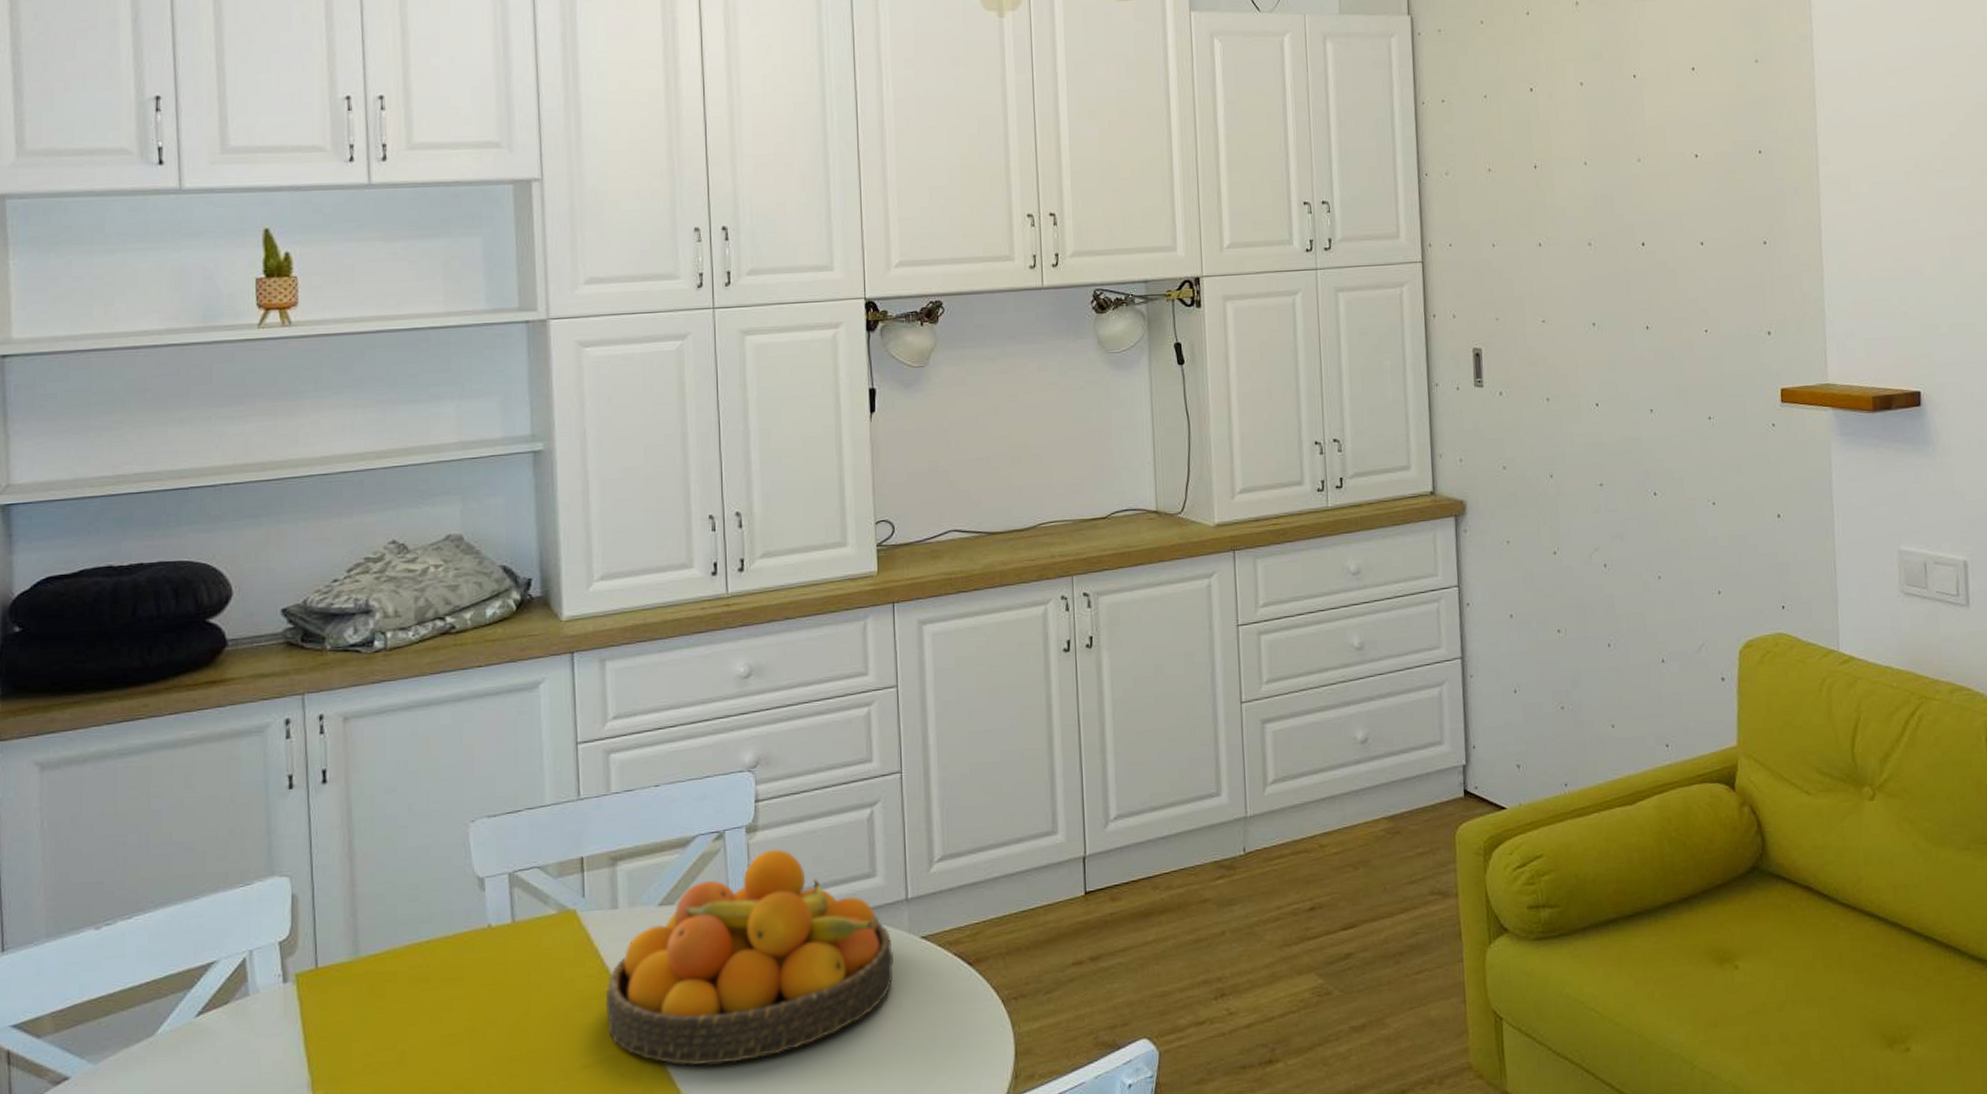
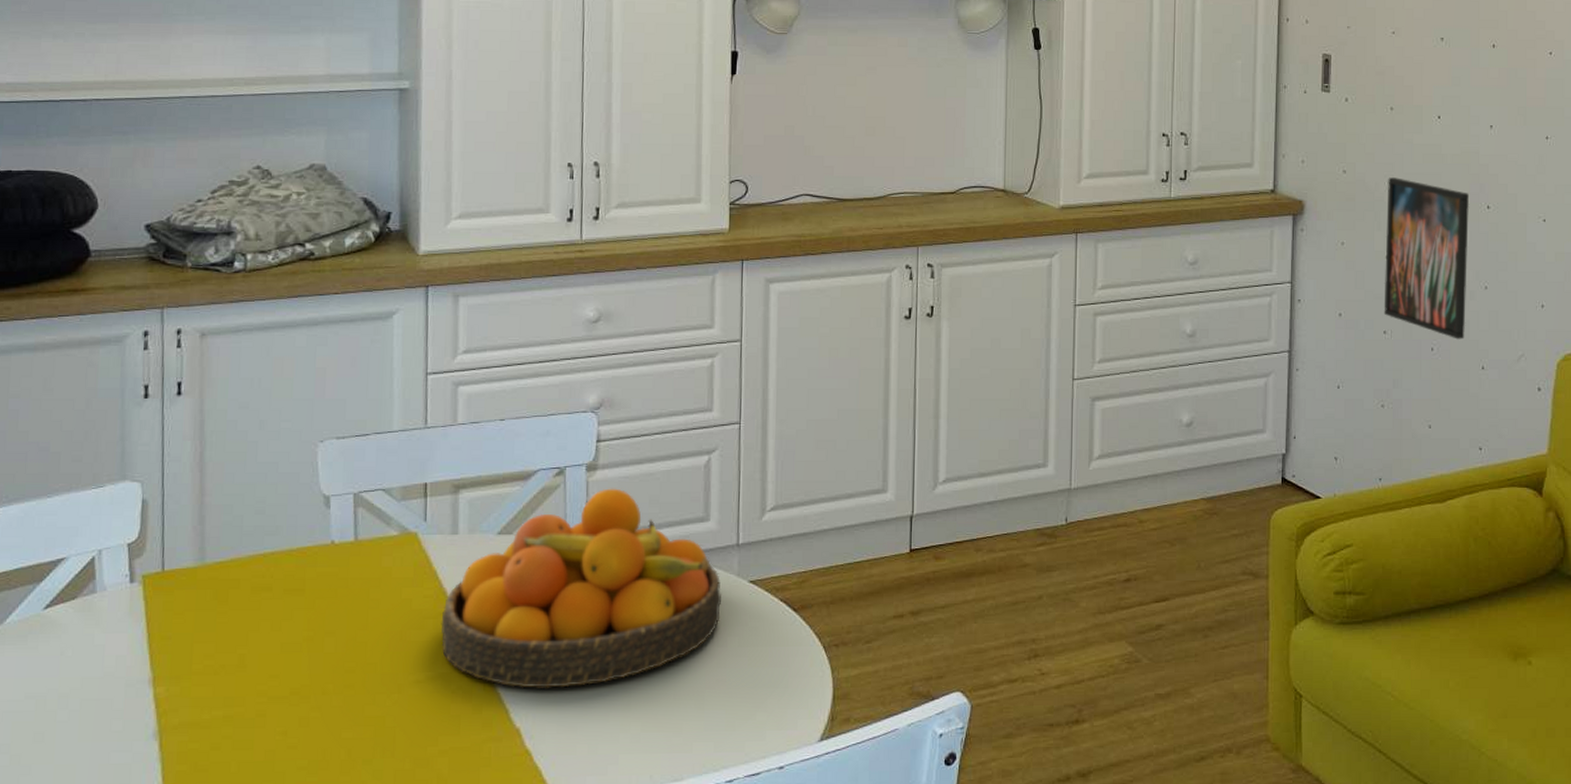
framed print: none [1549,470,1642,633] -> present [1384,177,1470,340]

